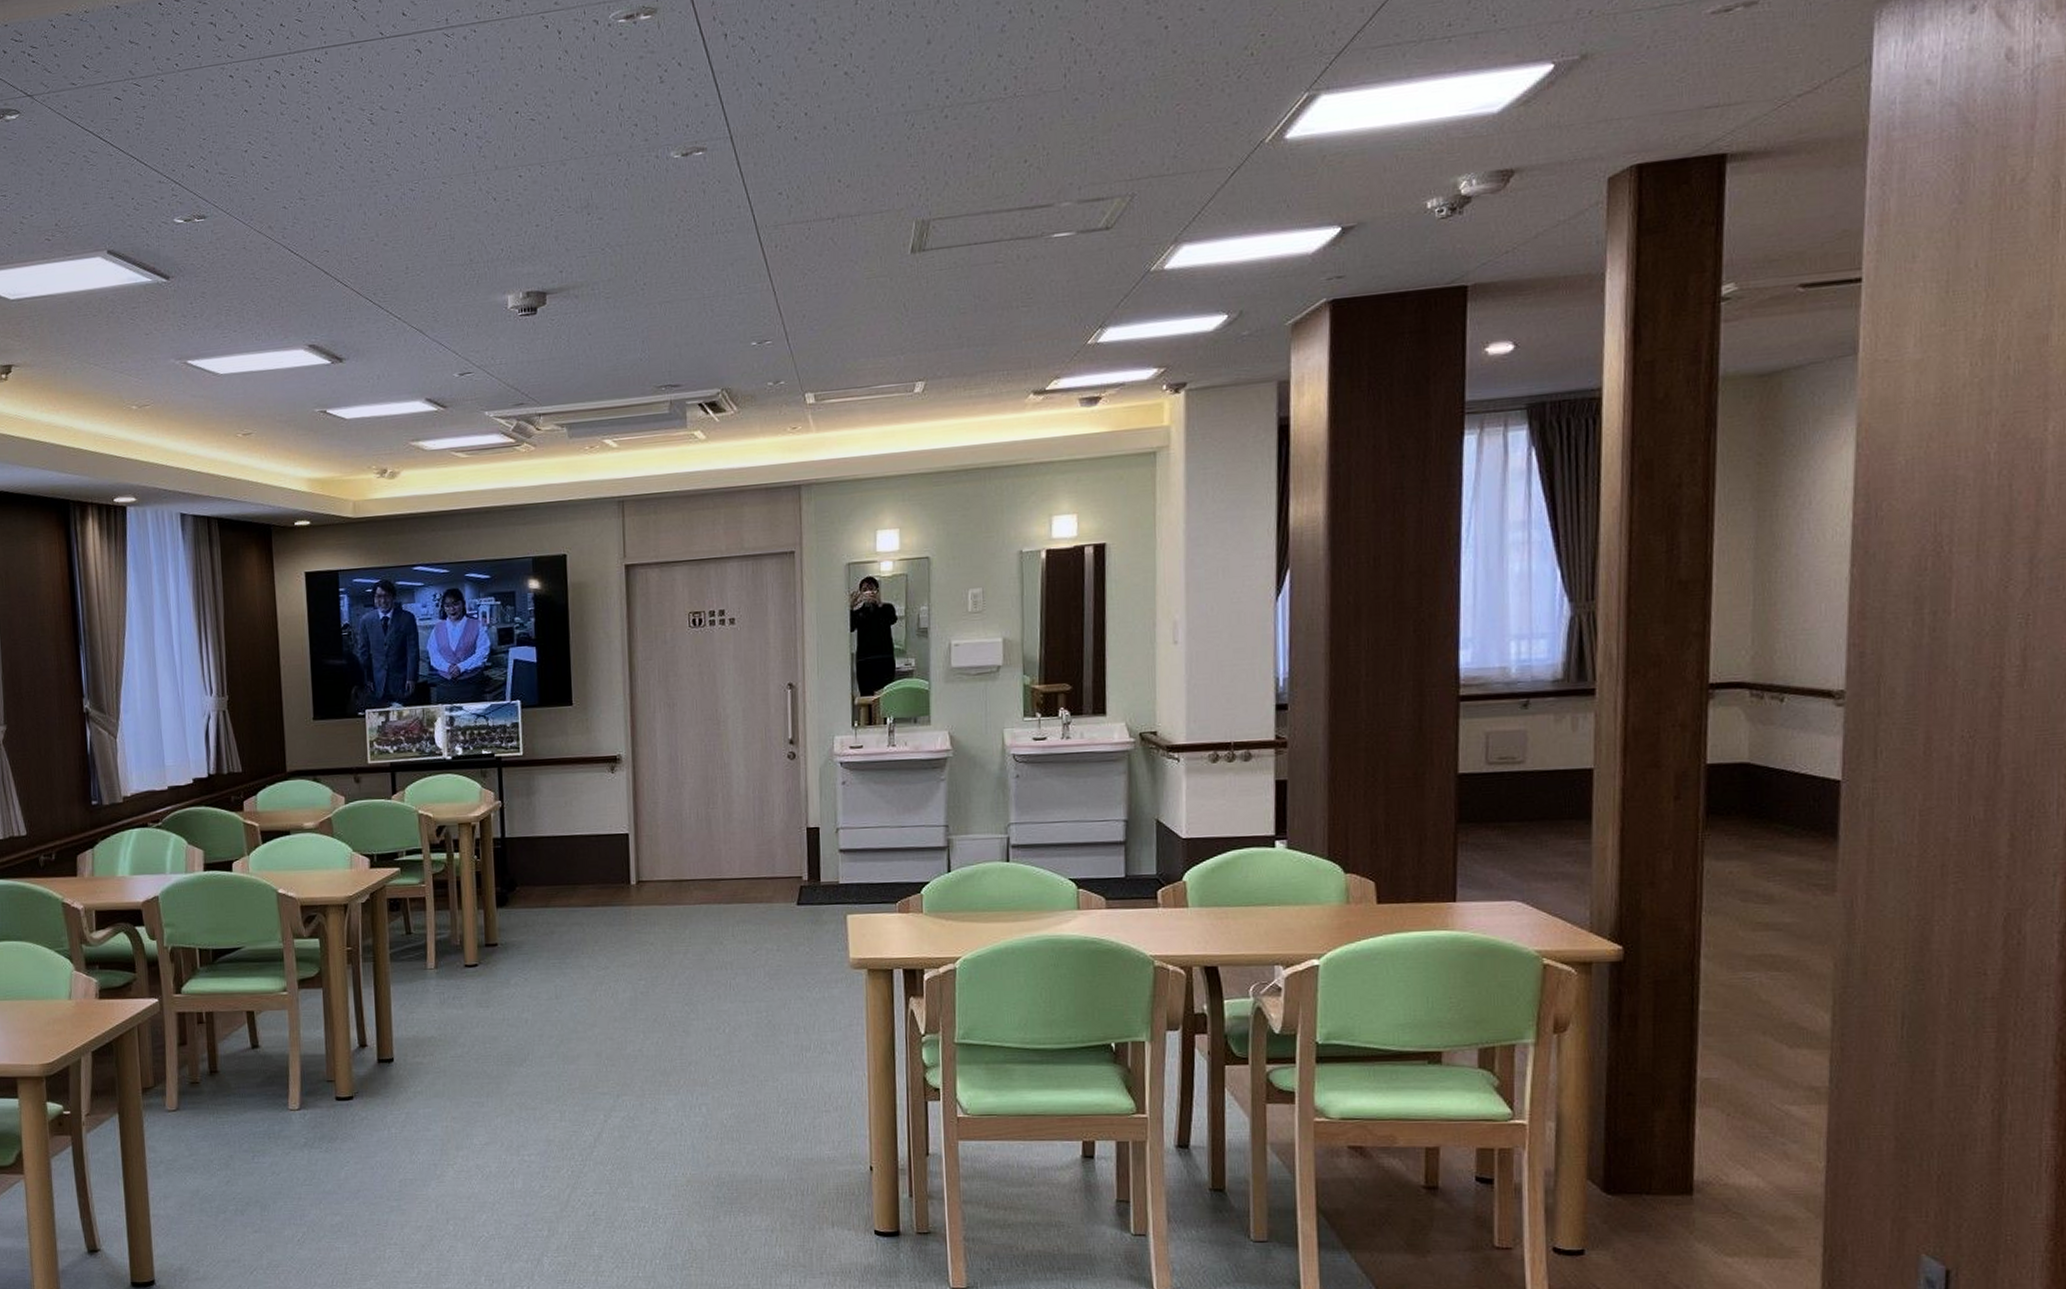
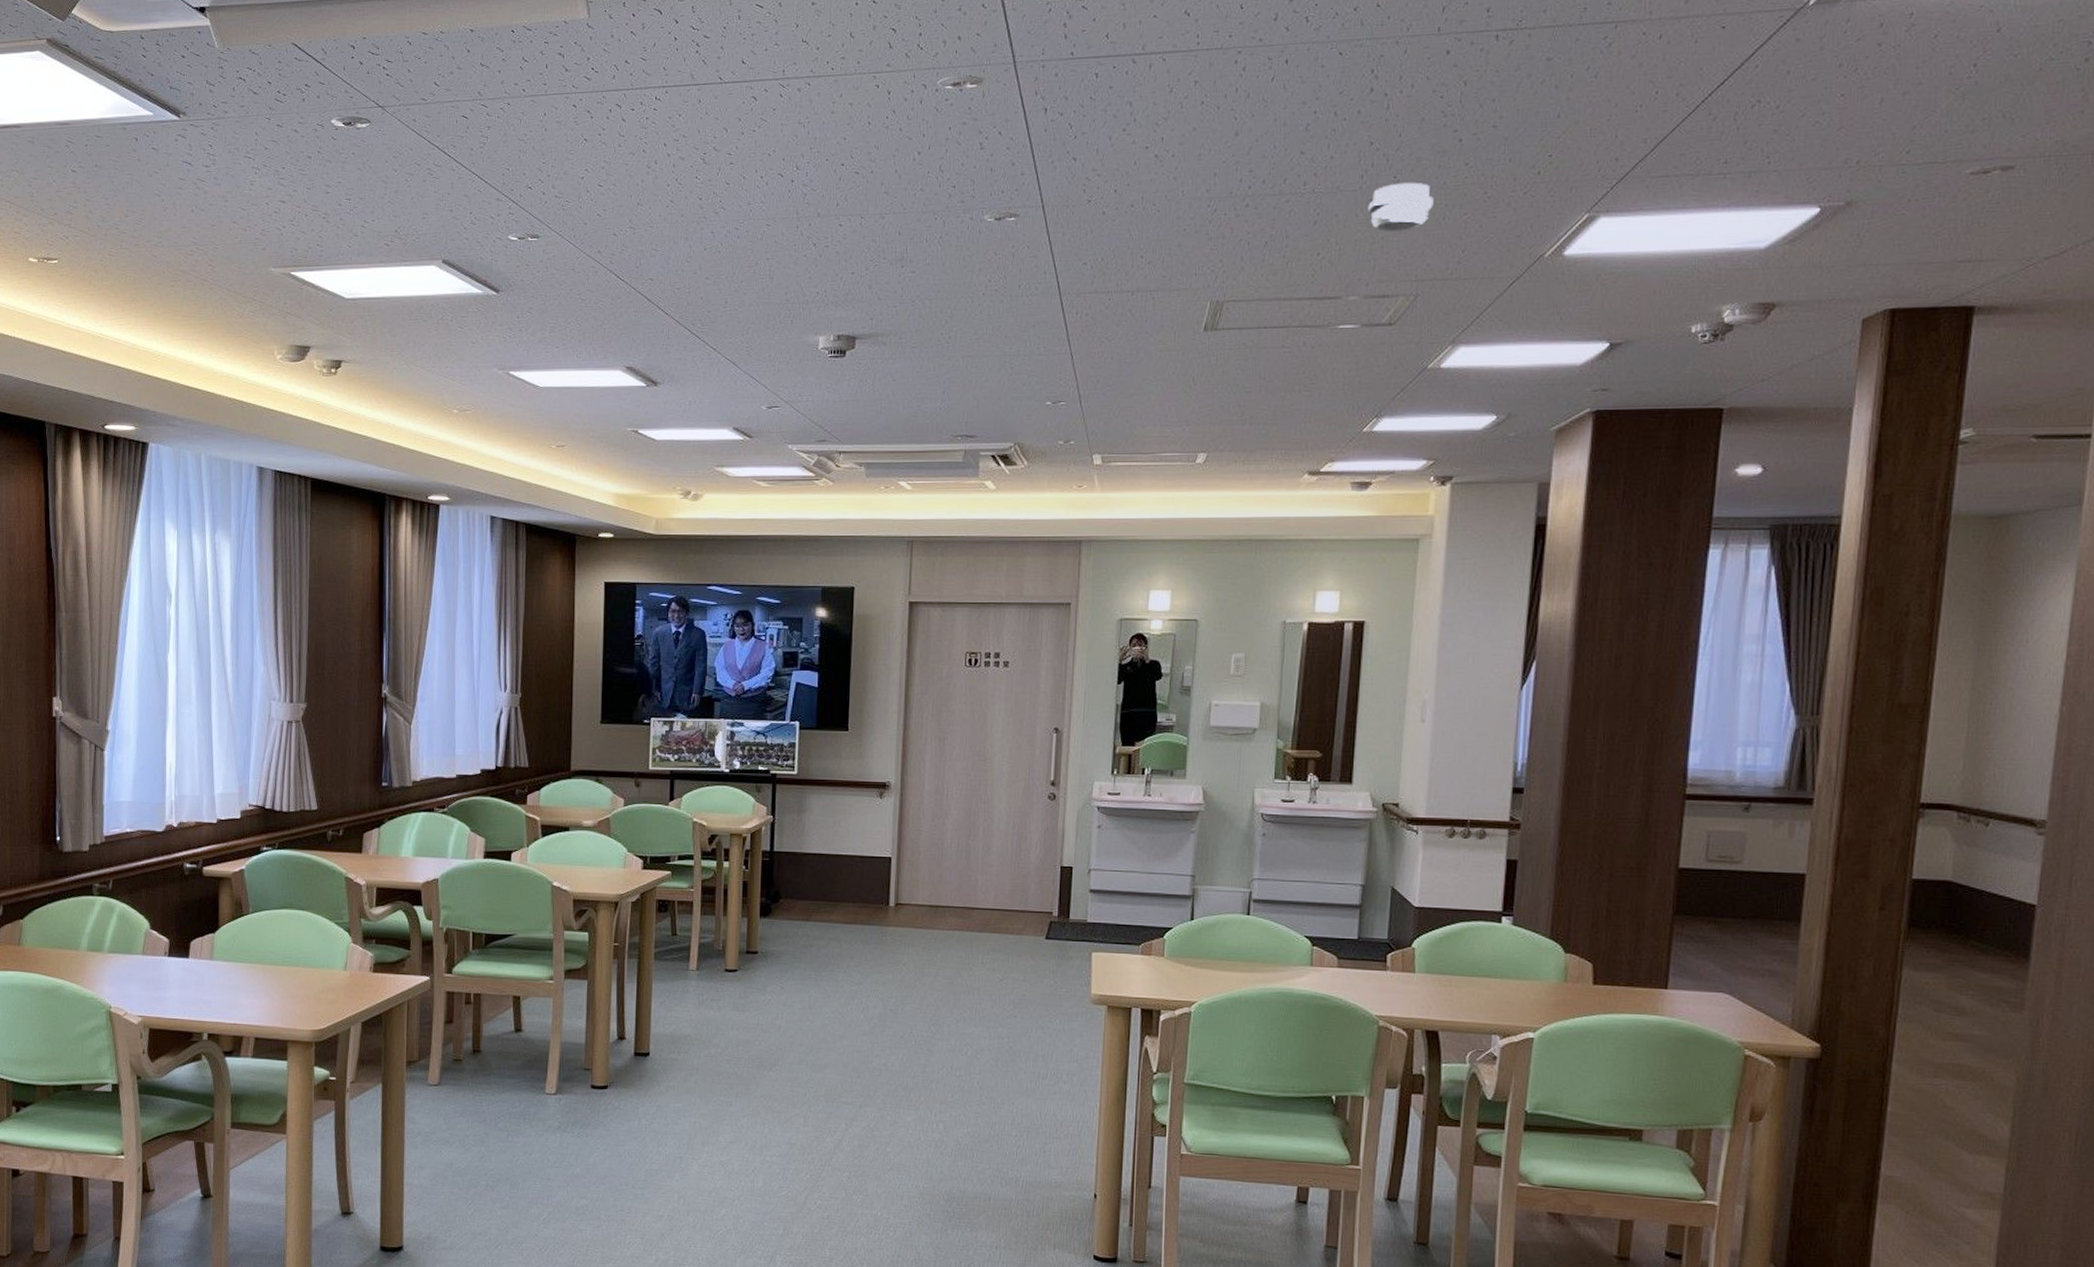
smoke detector: none [1073,76,1143,131] -> present [1367,182,1434,232]

